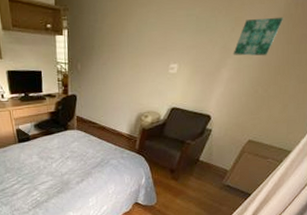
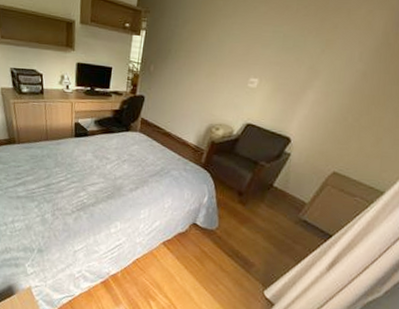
wall art: present [233,16,283,56] -> none [321,43,381,83]

